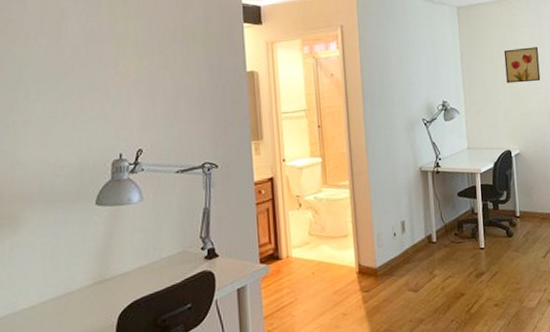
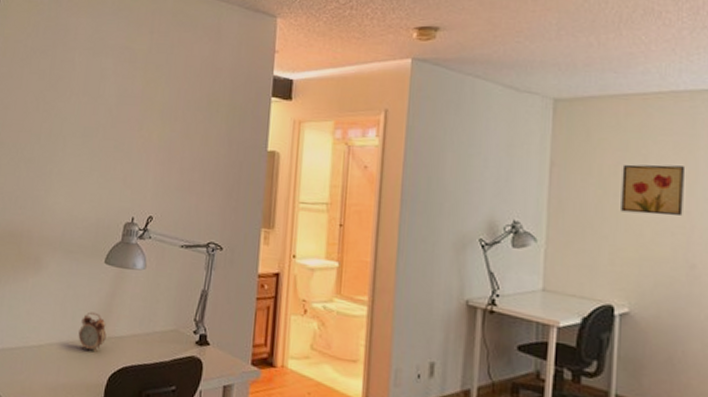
alarm clock: none [77,256,109,297] -> present [78,311,107,353]

